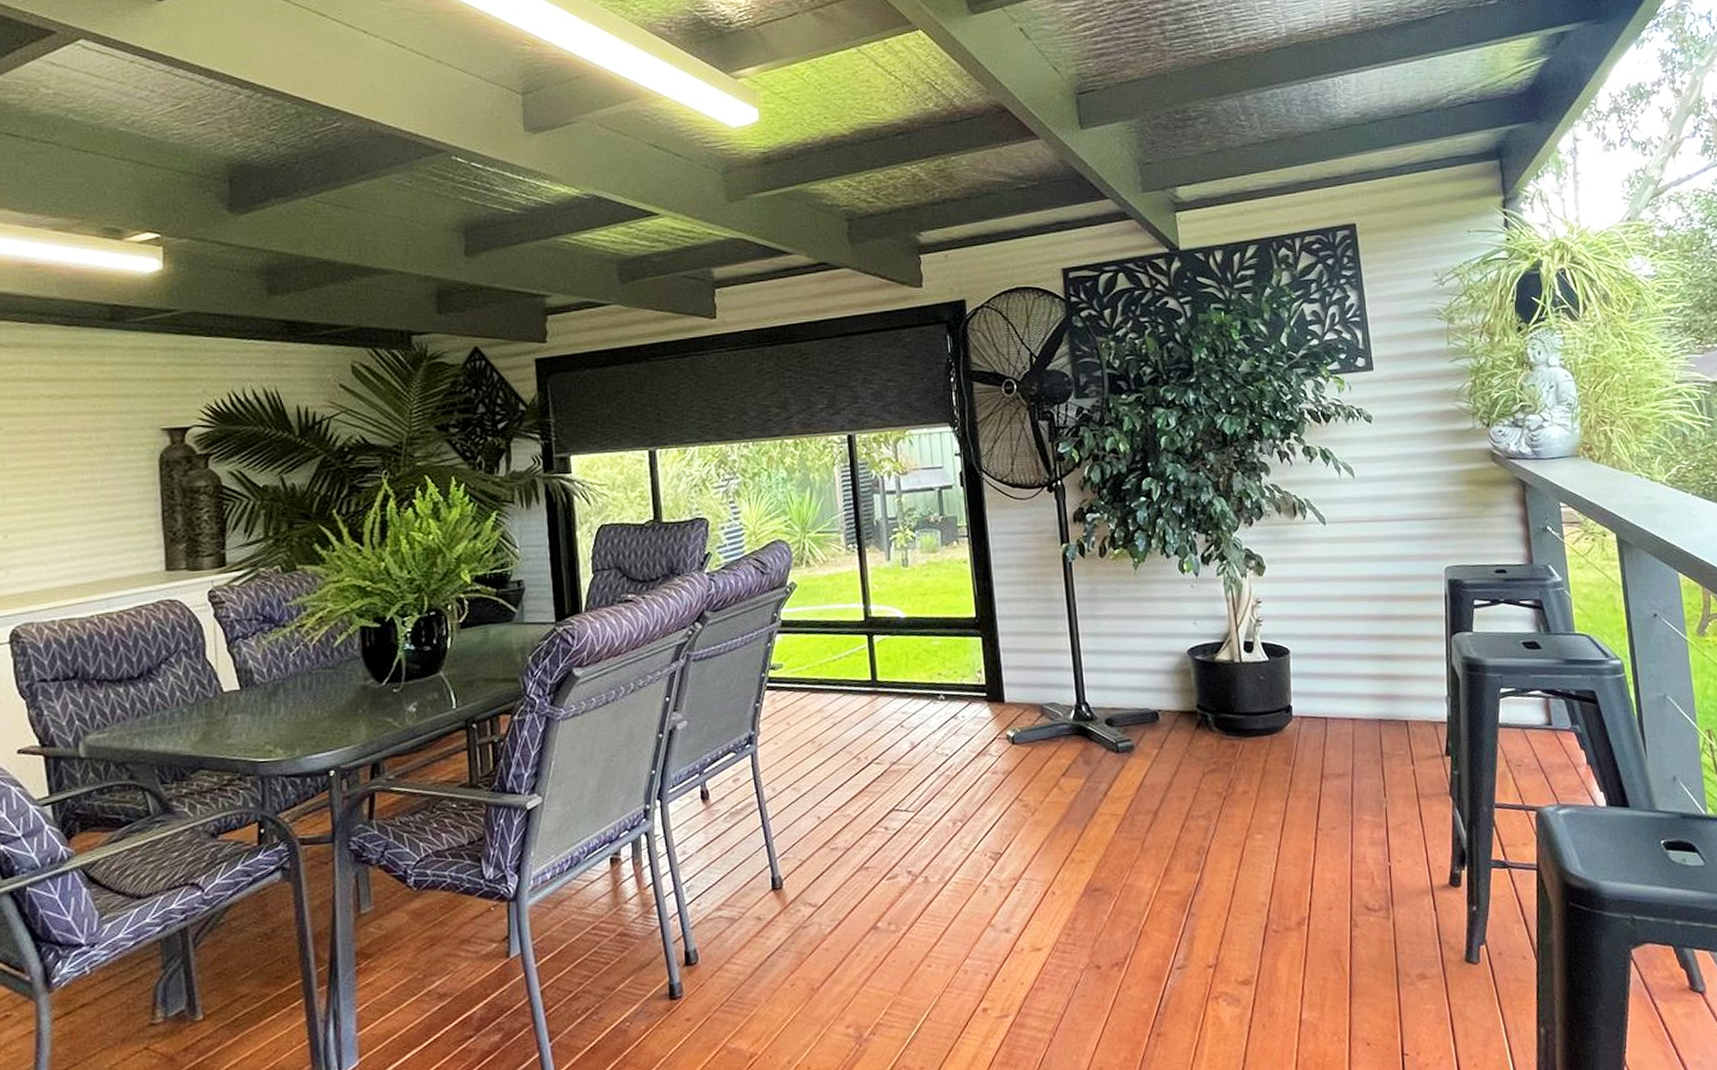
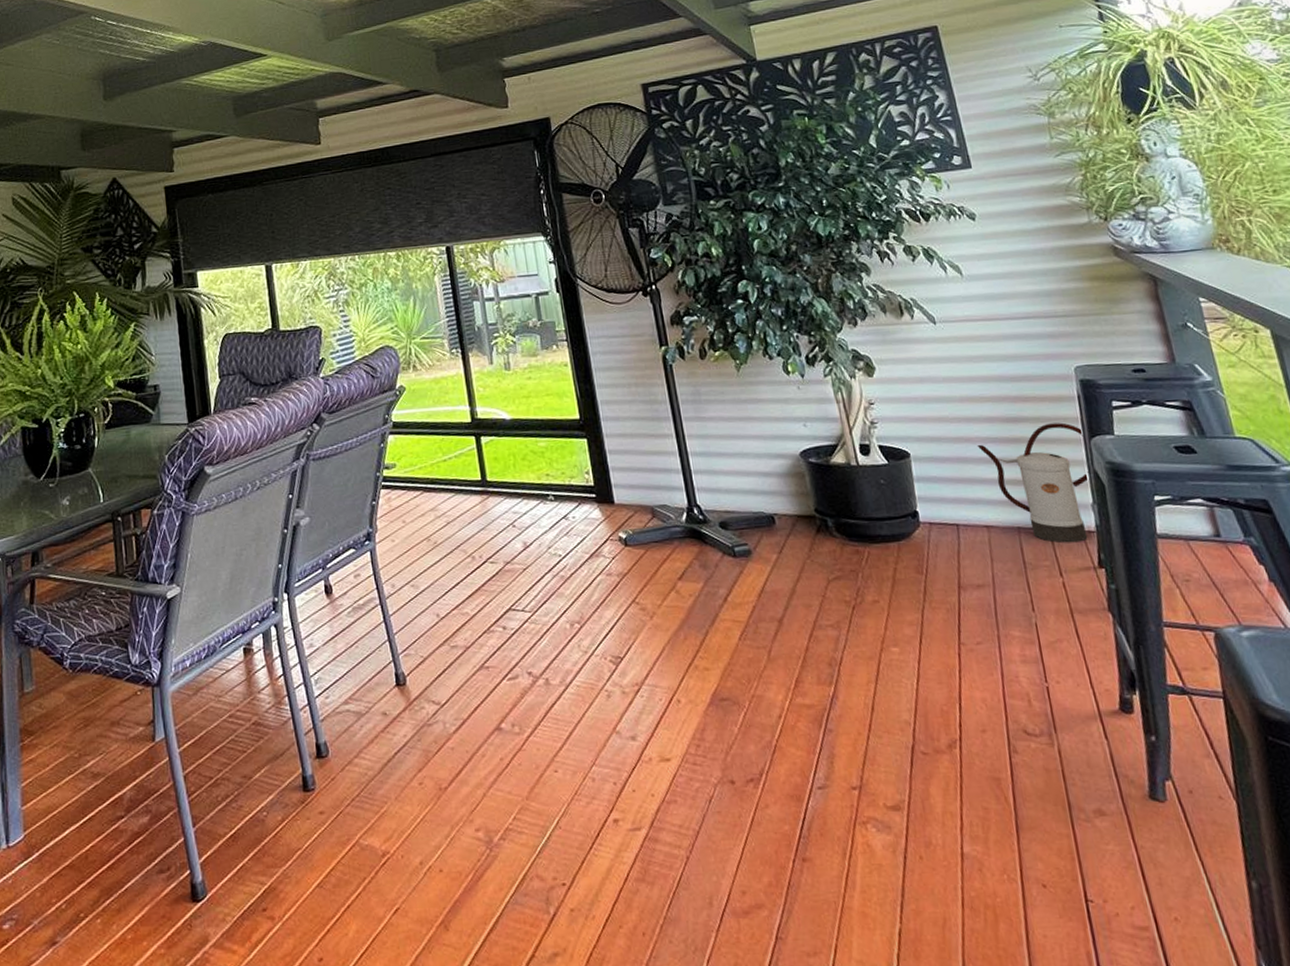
watering can: none [1351,620,1447,734] -> present [977,422,1090,544]

